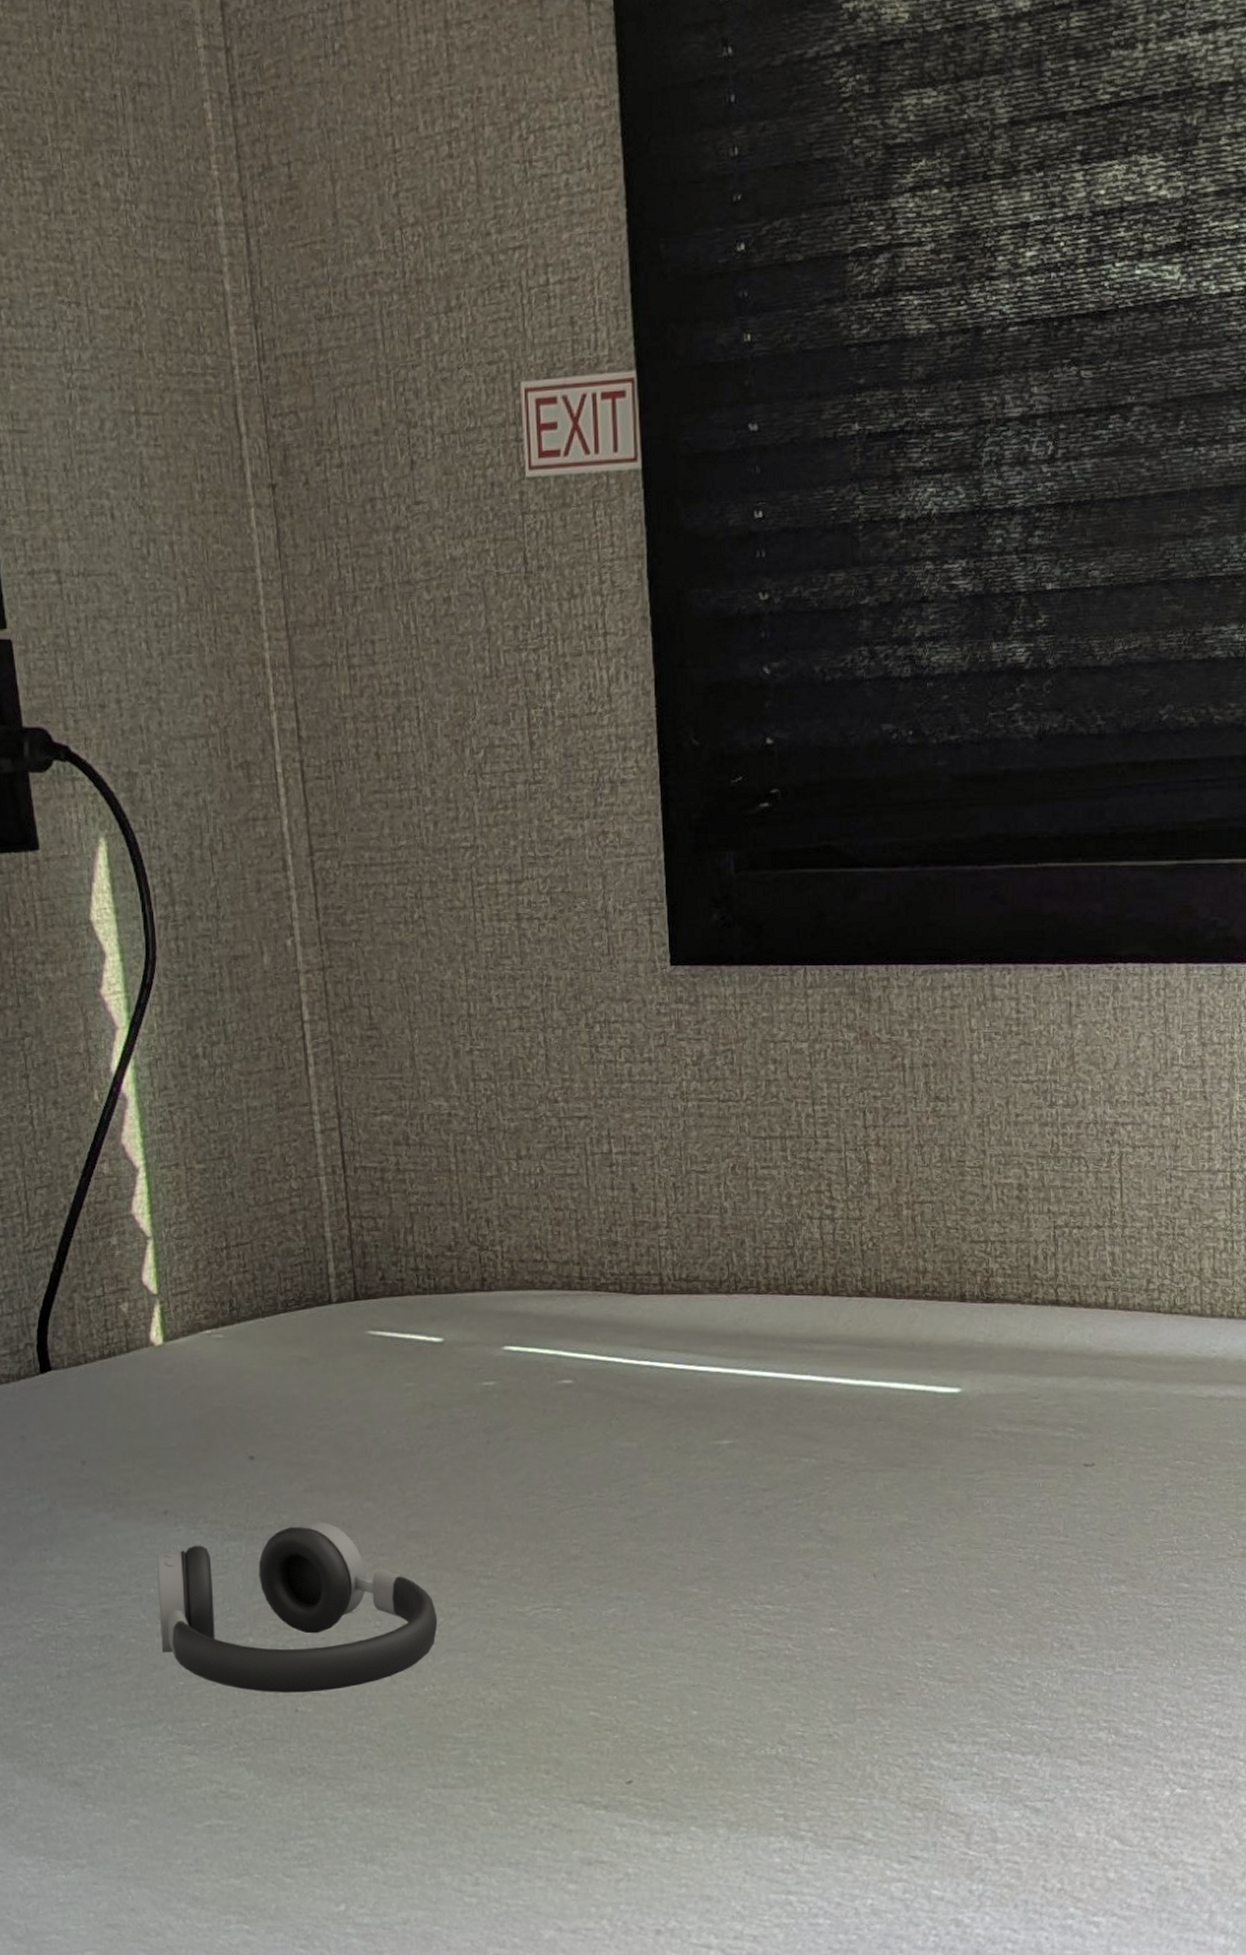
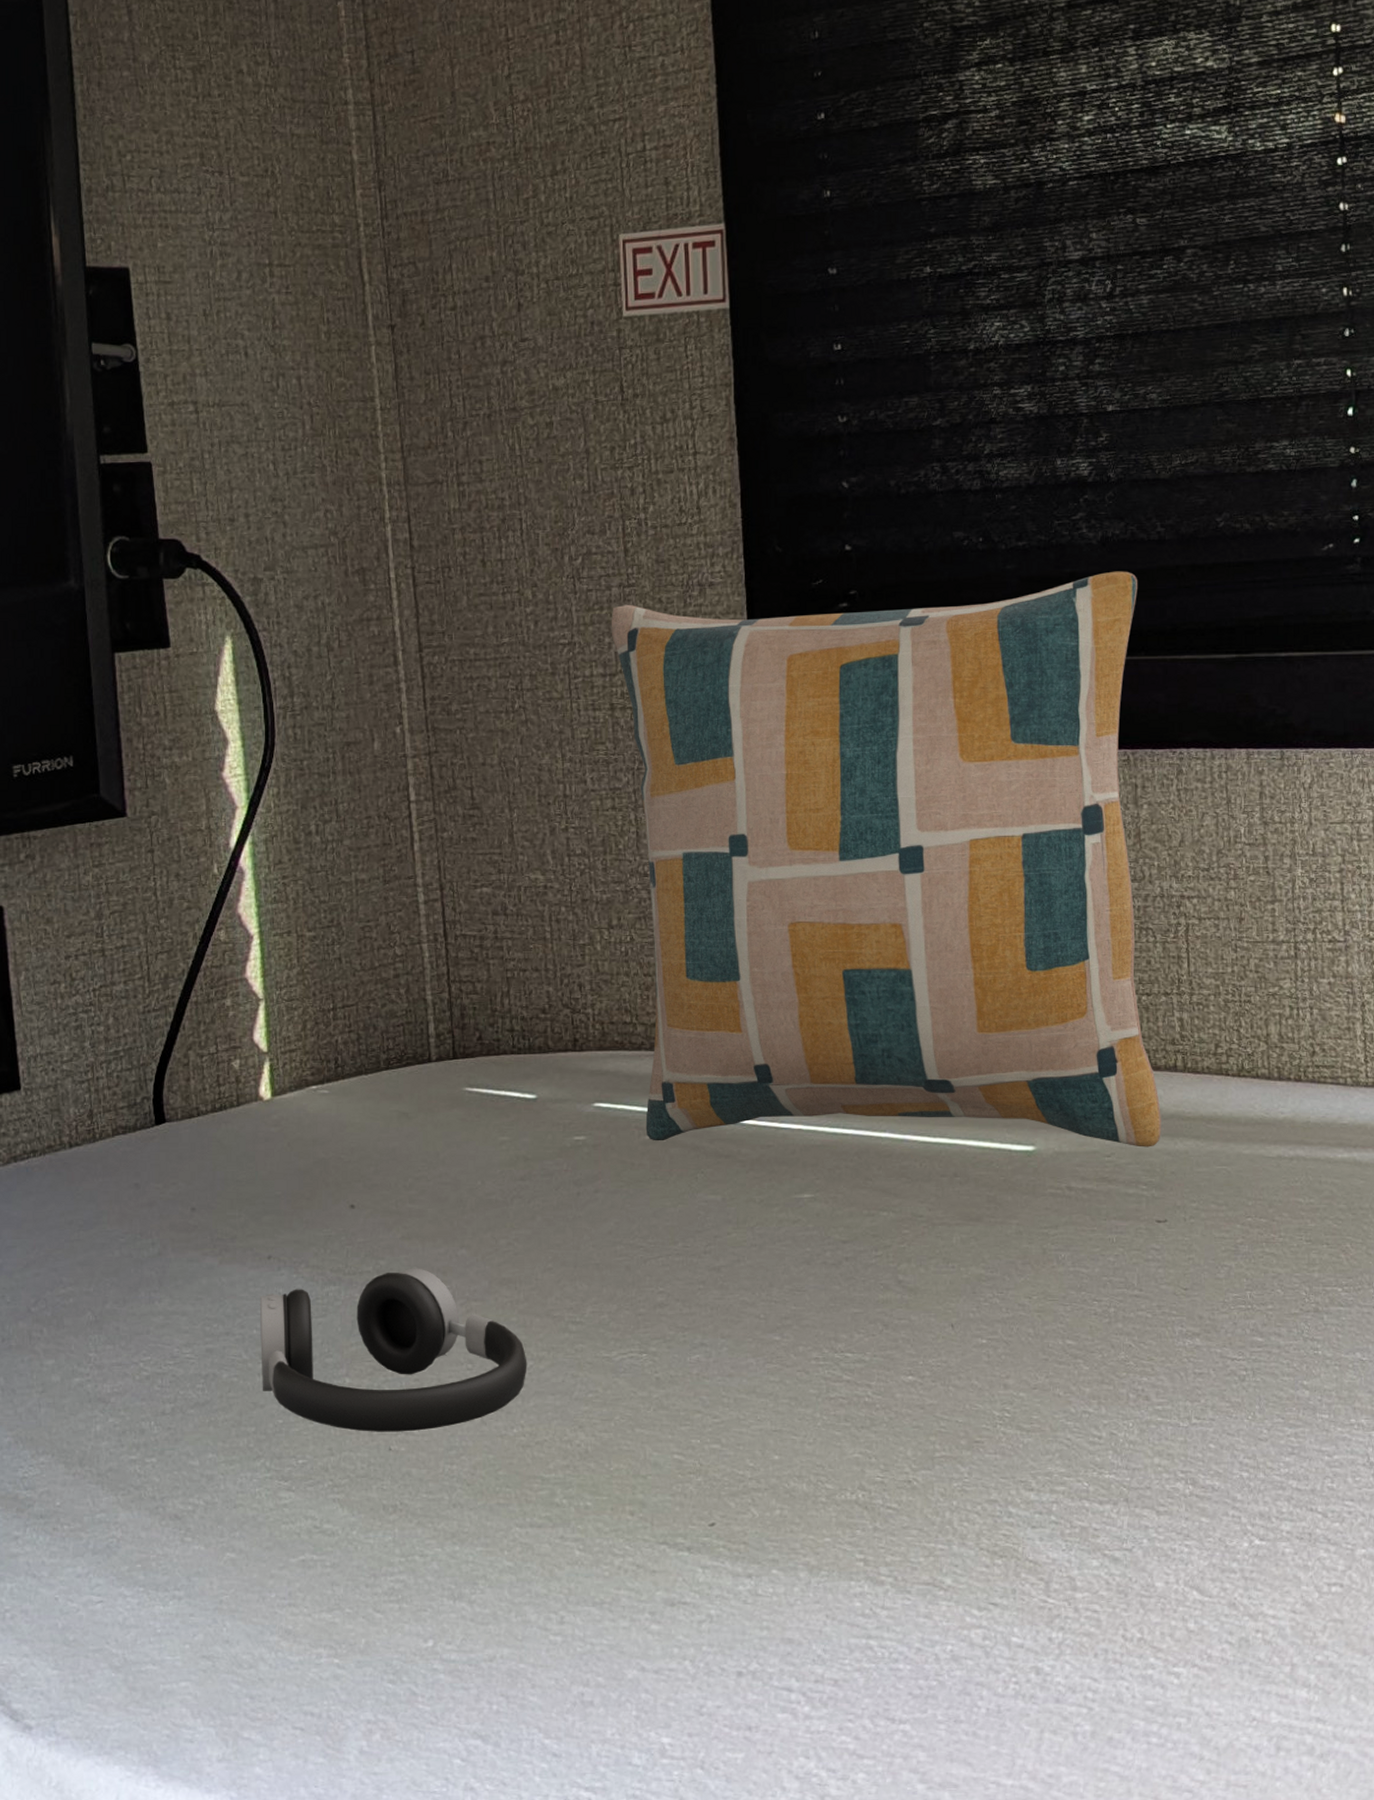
pillow: none [516,768,1091,1389] -> present [611,571,1161,1148]

